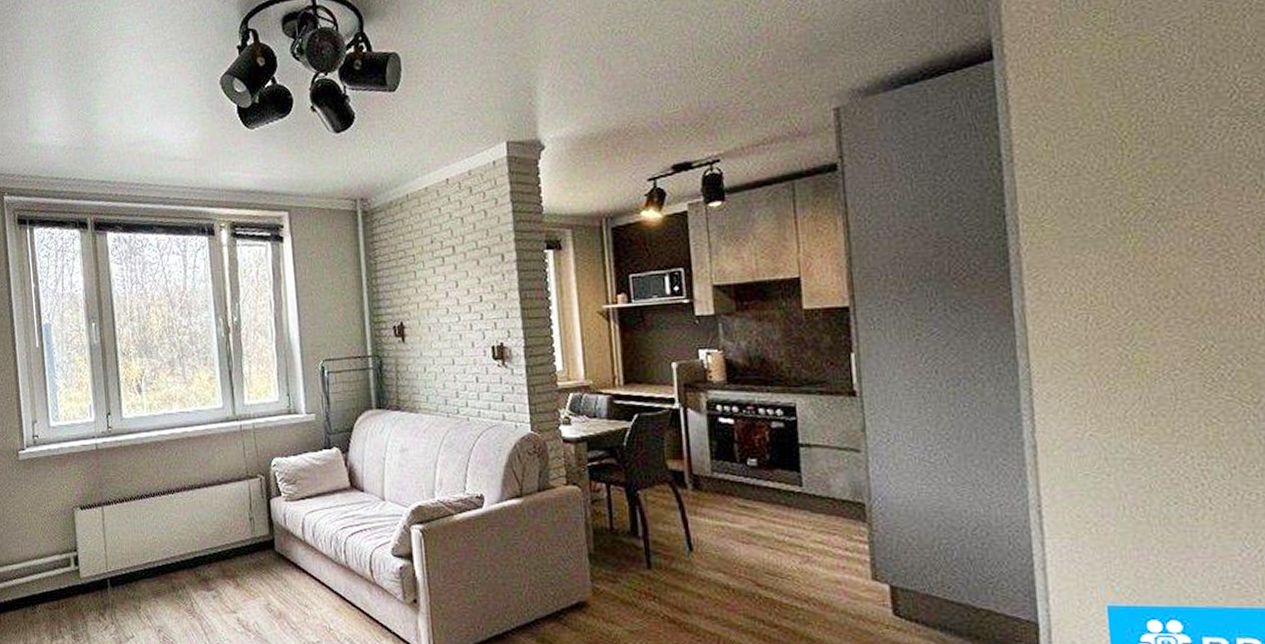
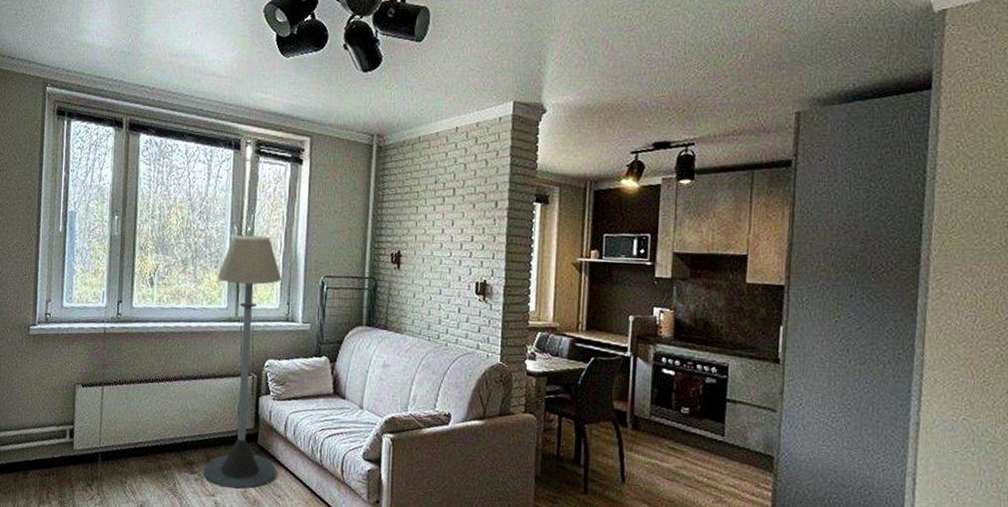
floor lamp: none [207,324,300,602] -> present [203,235,281,489]

